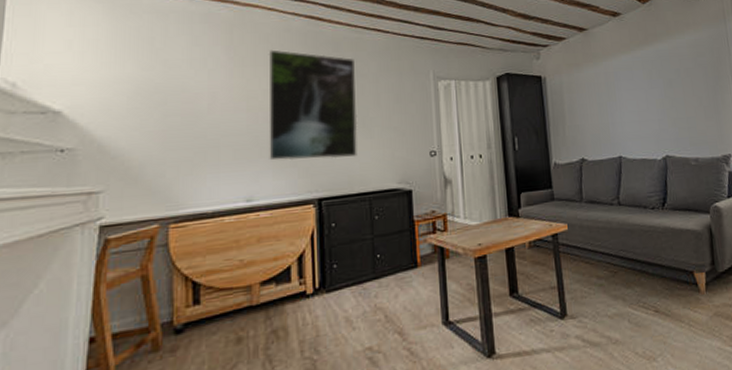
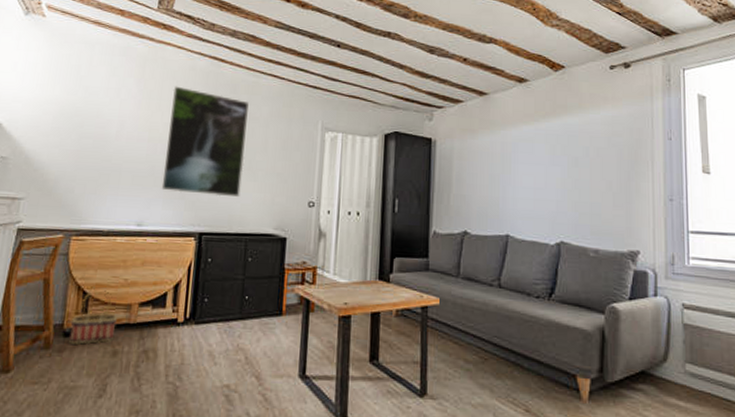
basket: none [181,276,236,341] -> present [69,290,117,345]

